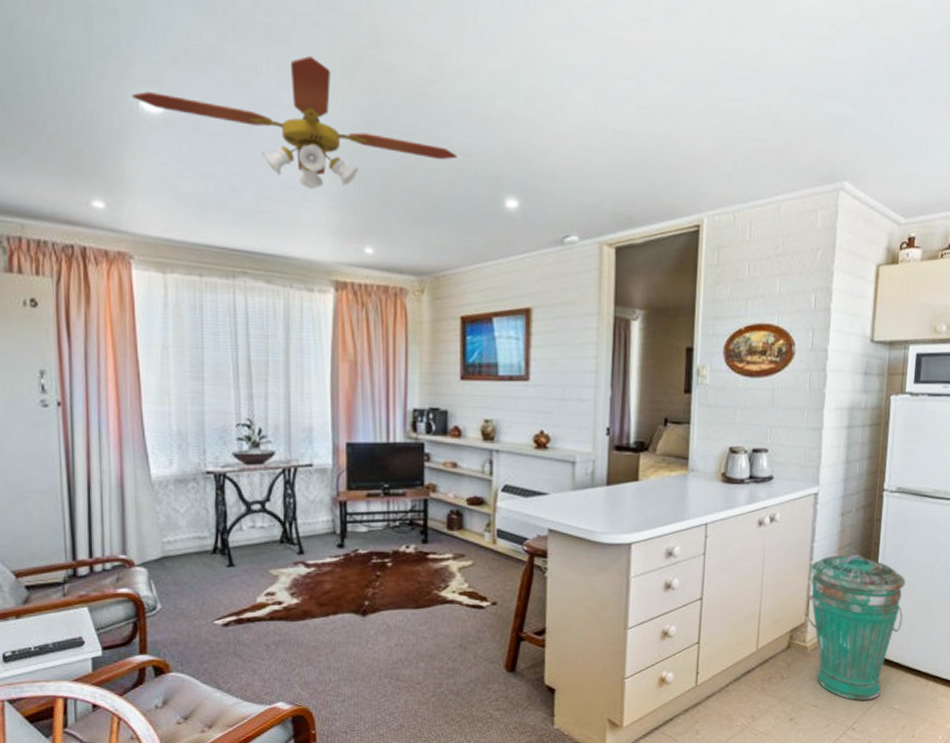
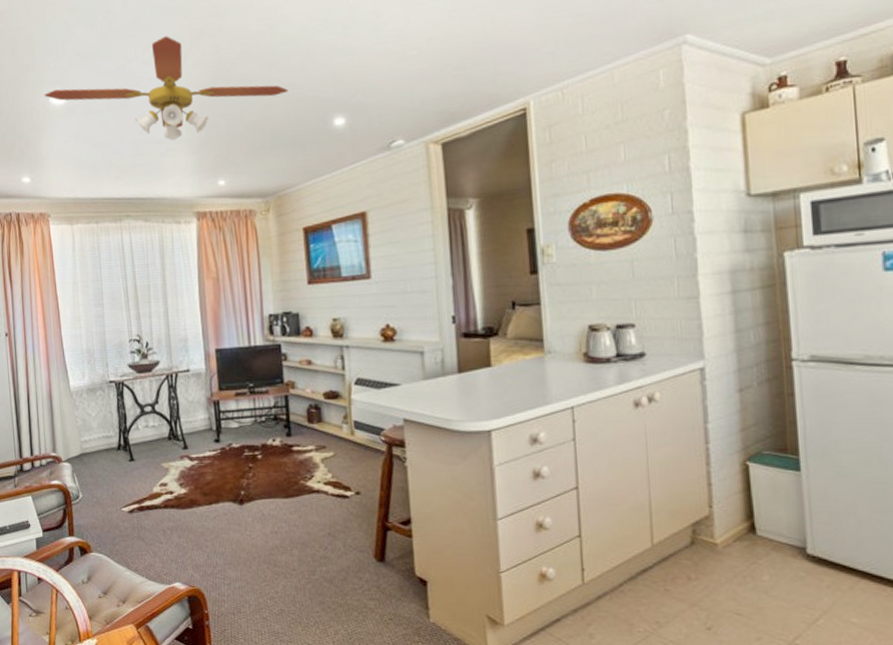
trash can: present [806,553,905,700] -> none [706,434,845,611]

